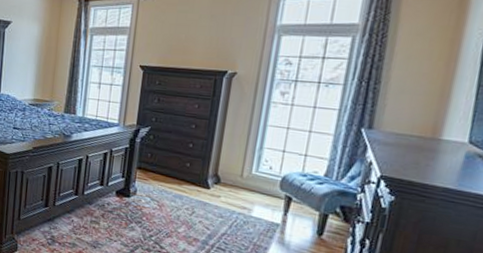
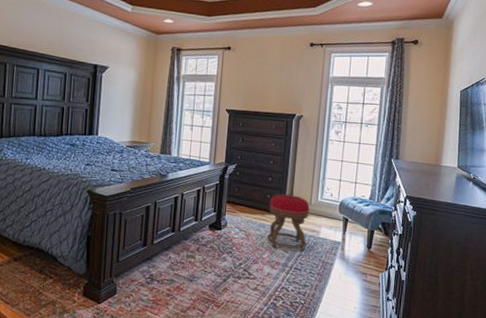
stool: none [184,163,241,230] -> present [267,194,310,252]

